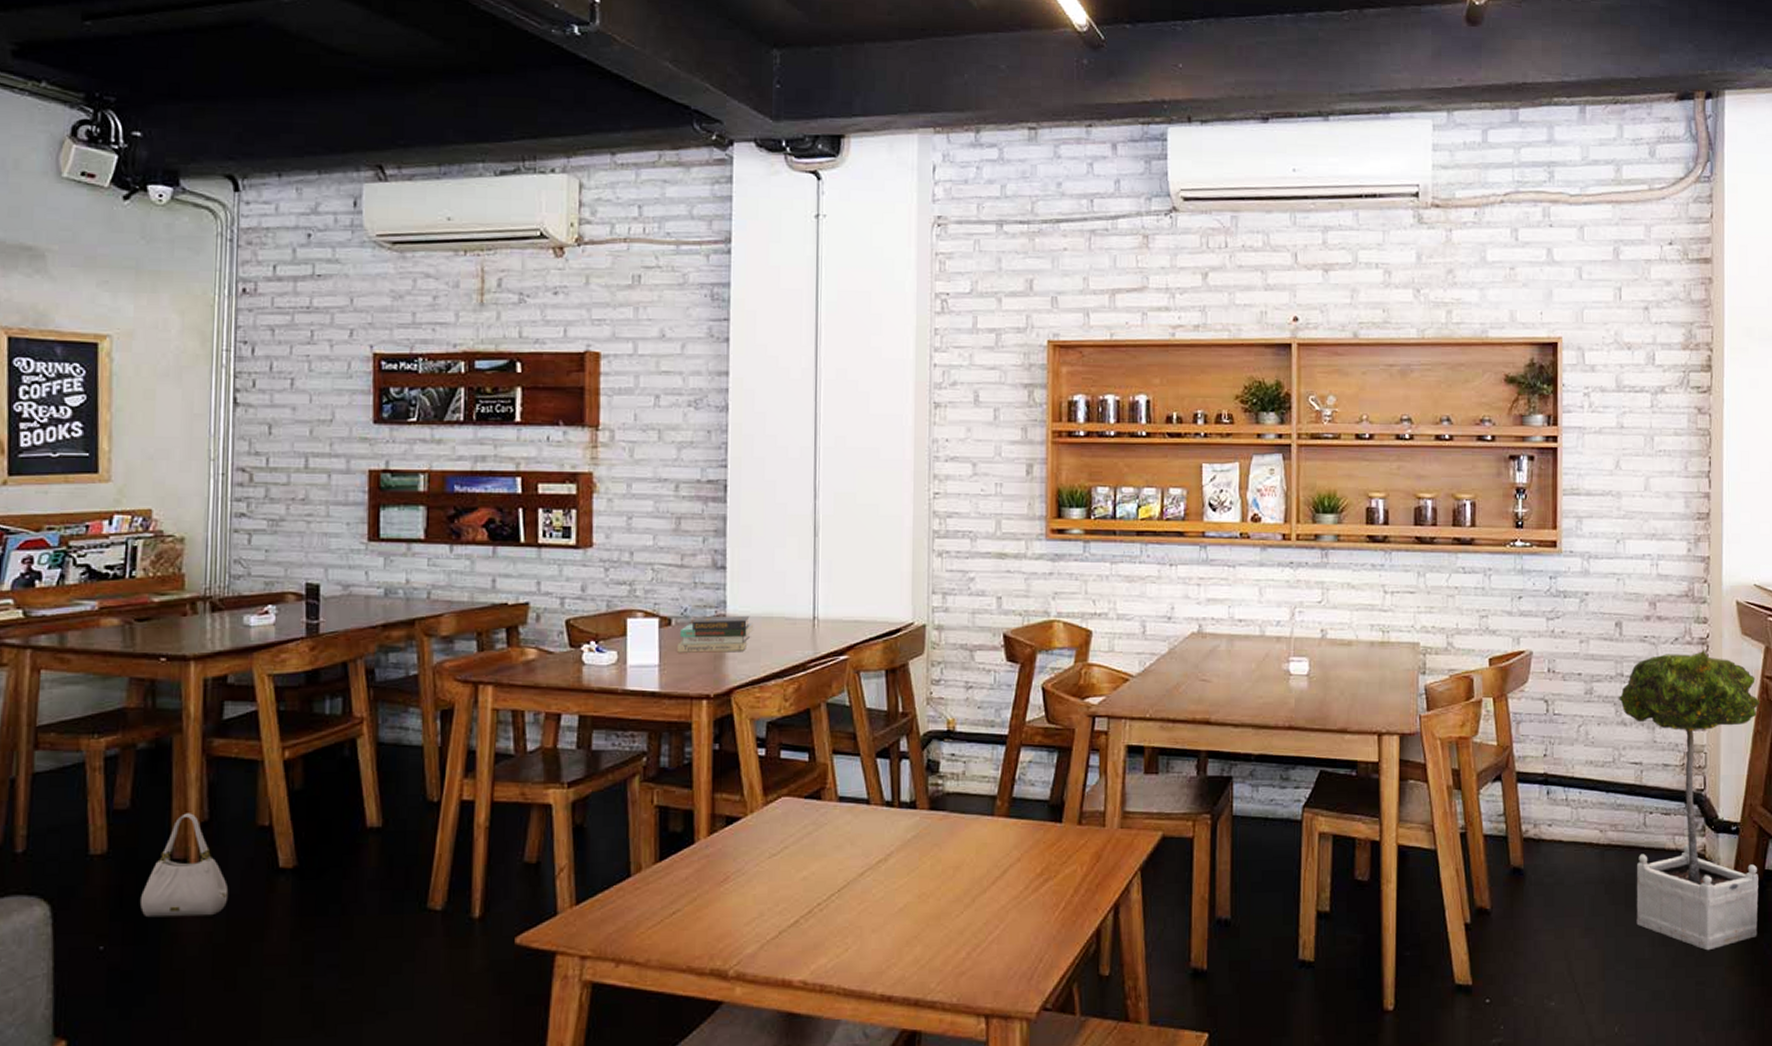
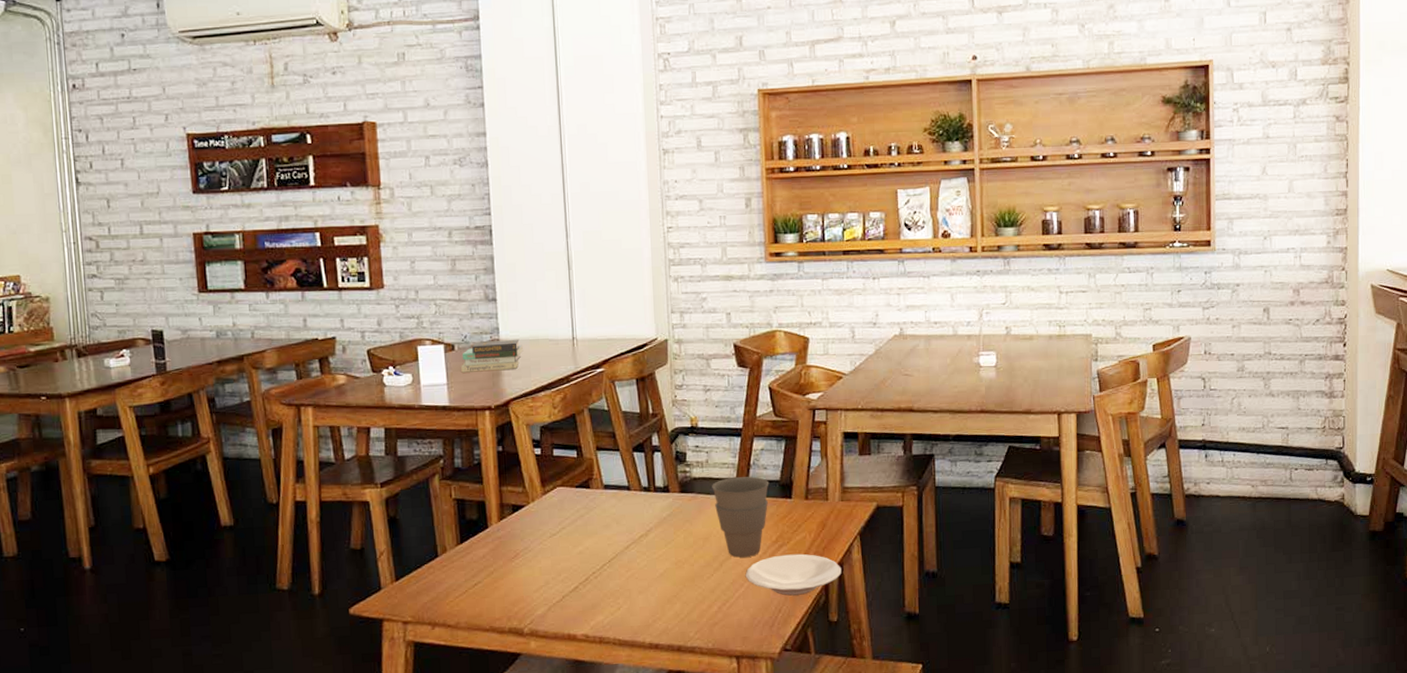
handbag: present [141,813,229,918] -> none [48,520,118,605]
cup: none [968,794,1037,892] -> present [712,476,769,558]
saucer: none [1001,890,1117,942] -> present [745,553,842,596]
potted tree: present [1619,650,1760,951] -> none [1267,328,1392,582]

